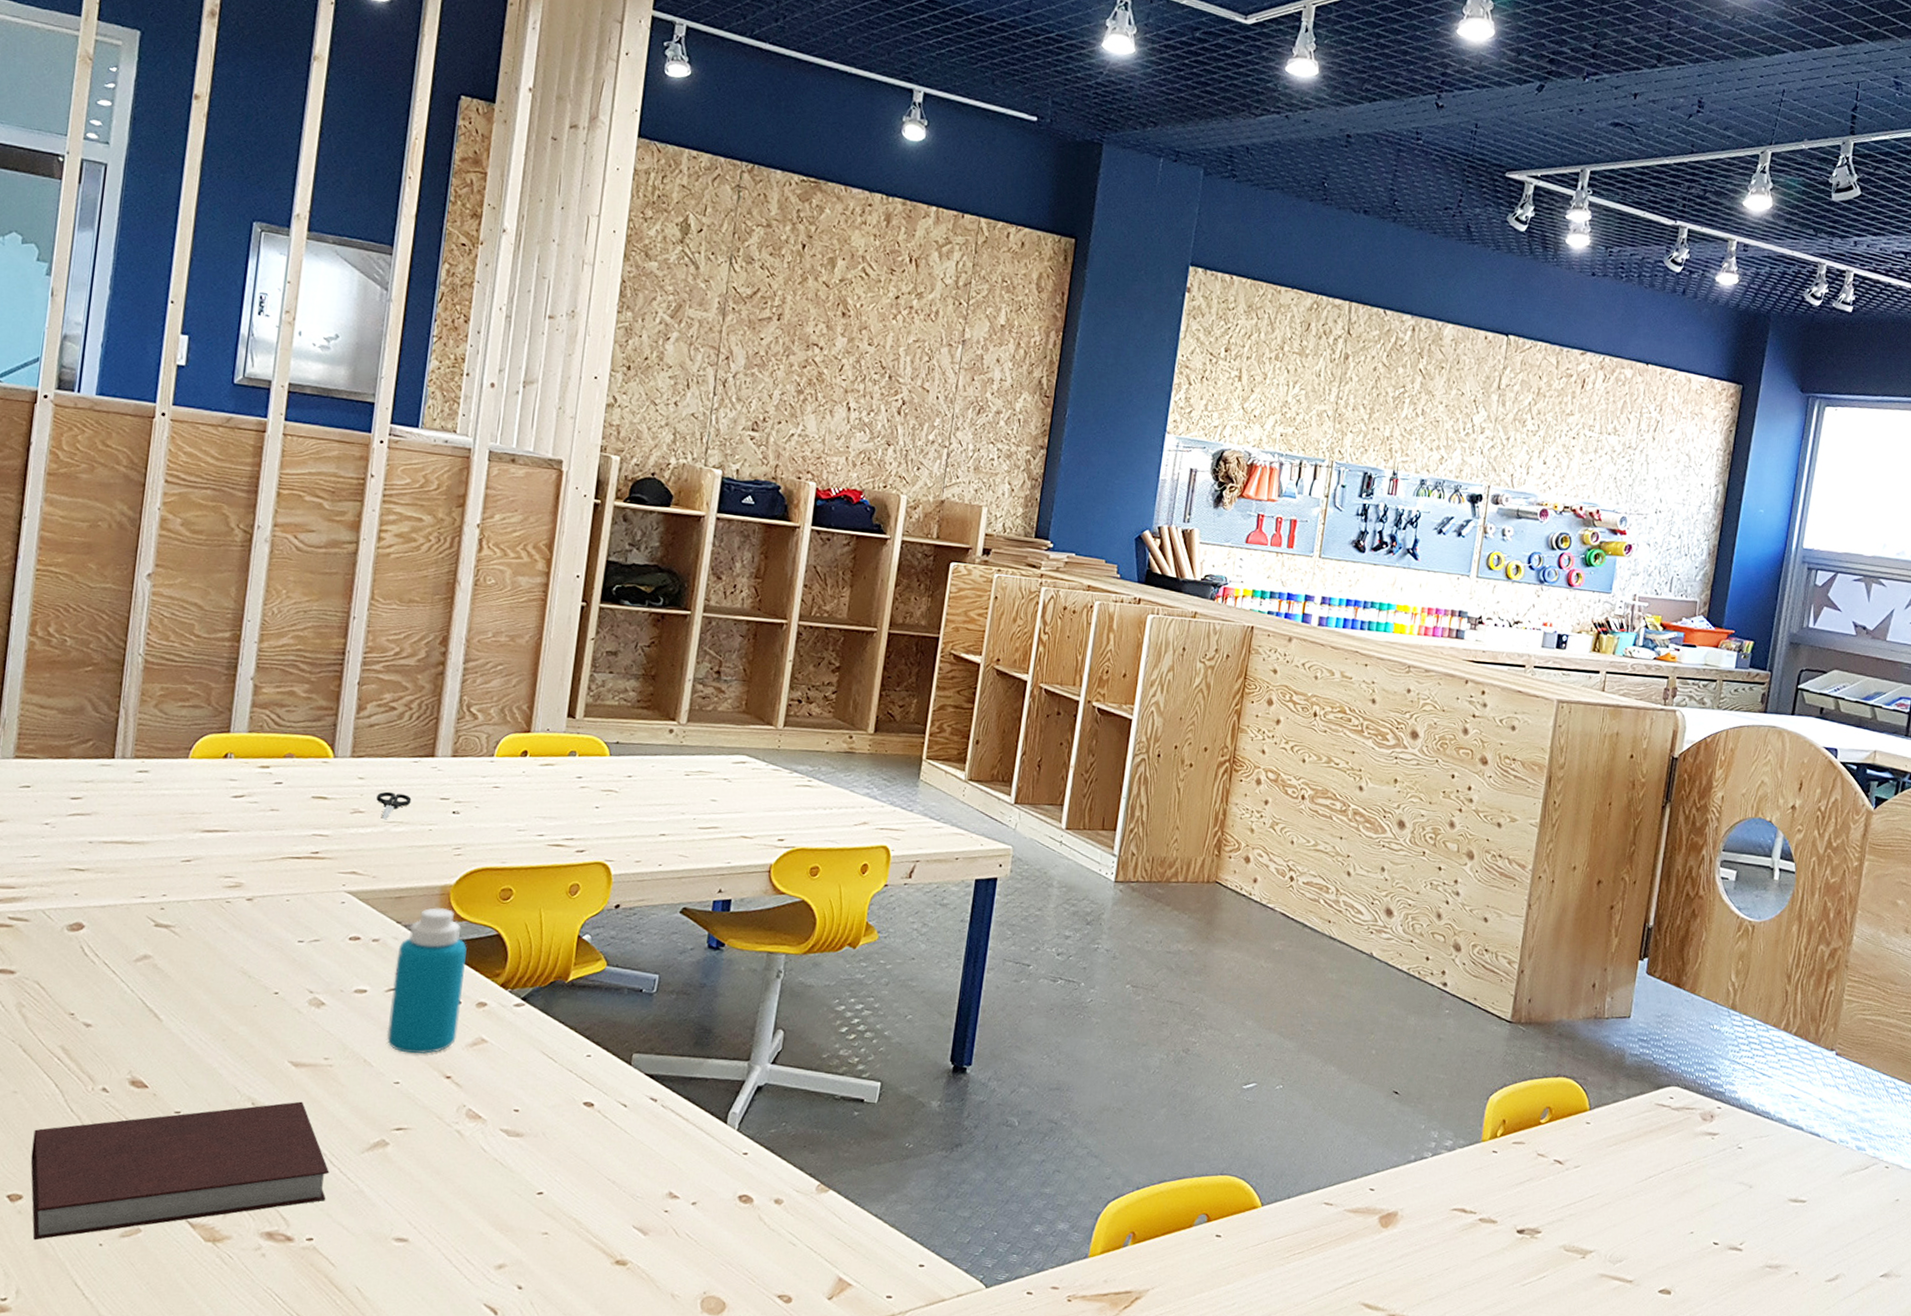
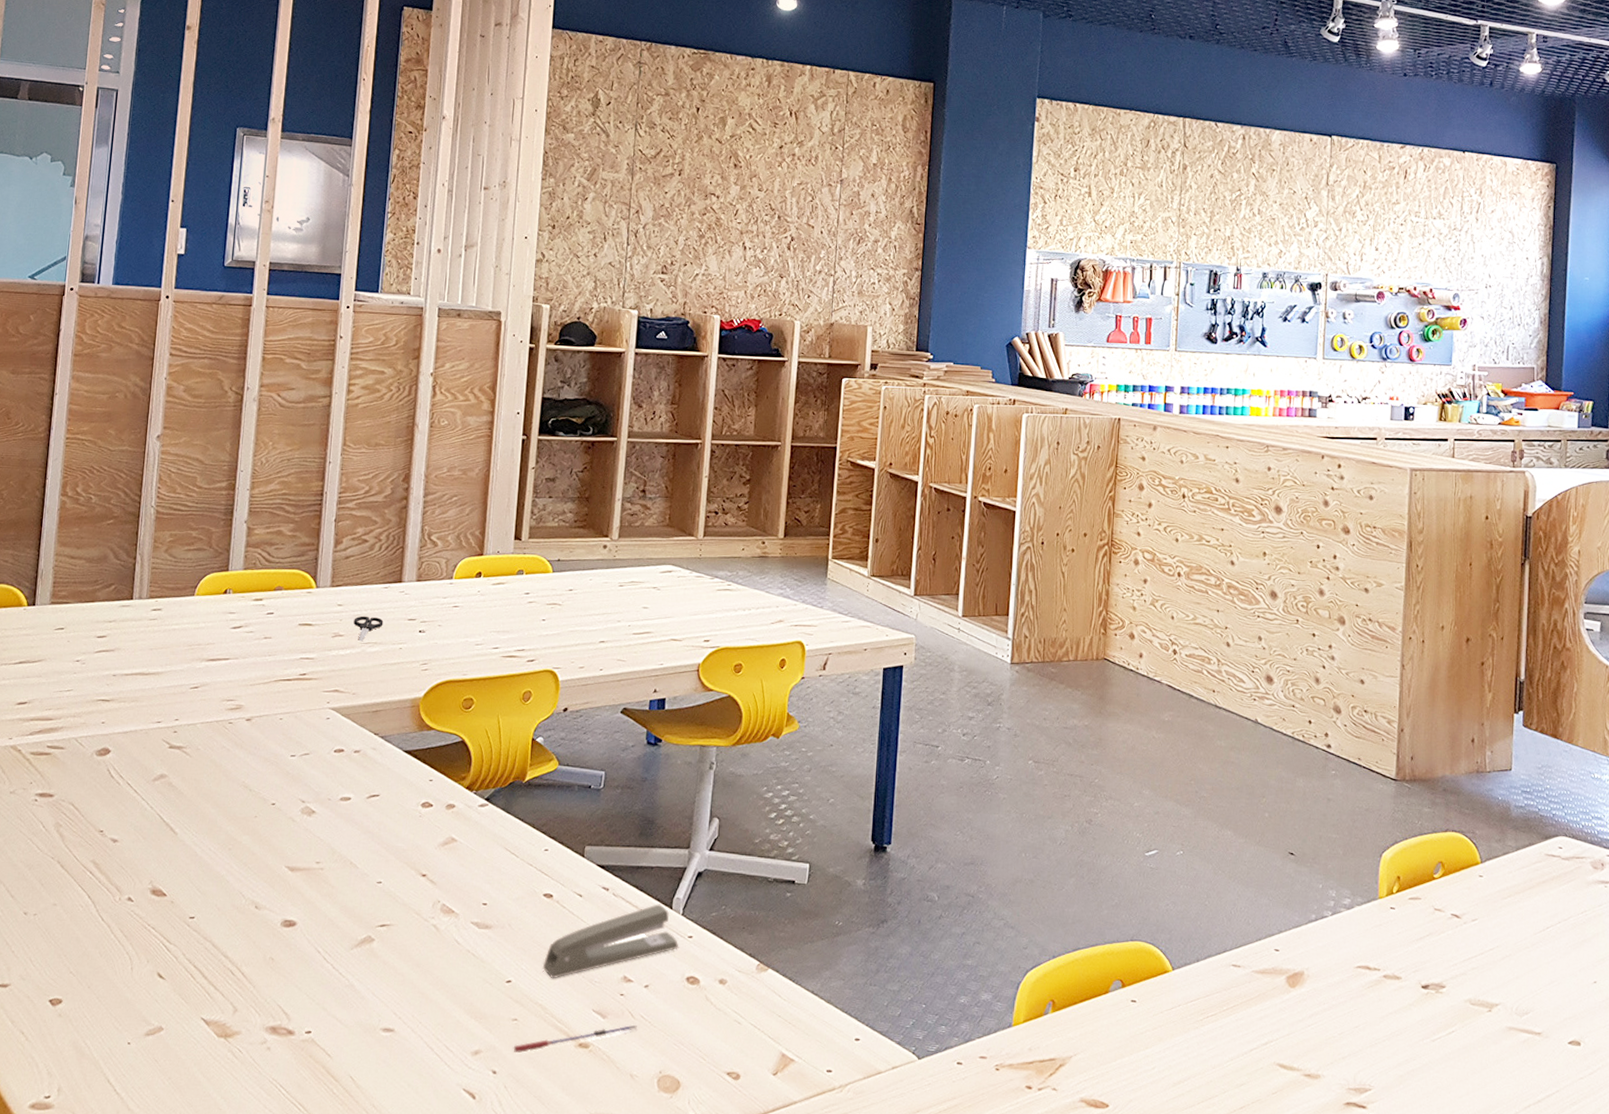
notebook: present [30,1101,330,1240] -> none [68,903,324,1041]
bottle: present [386,908,467,1054] -> none [369,719,436,855]
pen: none [542,1242,682,1268] -> present [513,1024,637,1053]
stapler: none [578,1118,732,1192] -> present [542,904,679,978]

